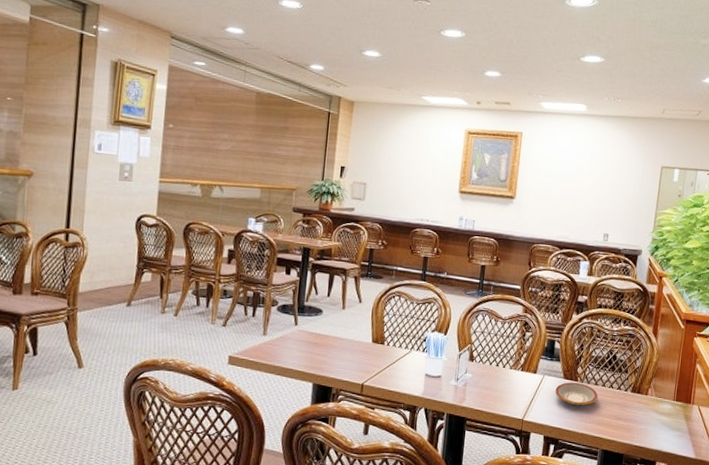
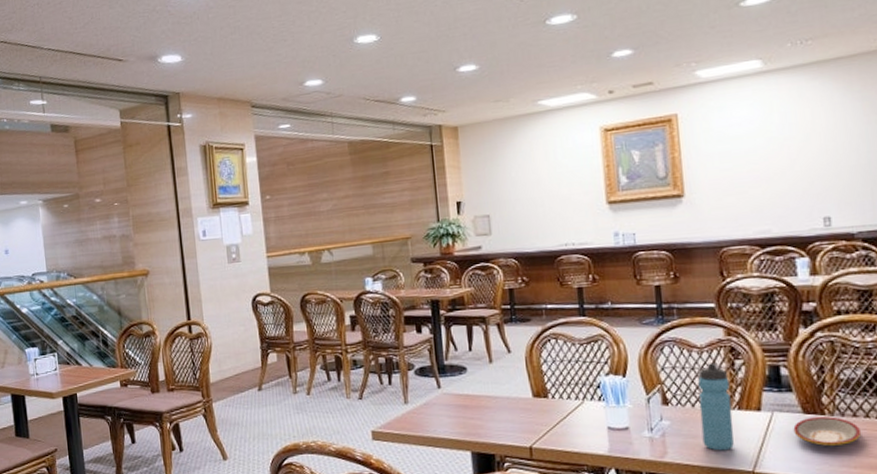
water bottle: none [492,332,519,402] -> present [698,362,734,451]

